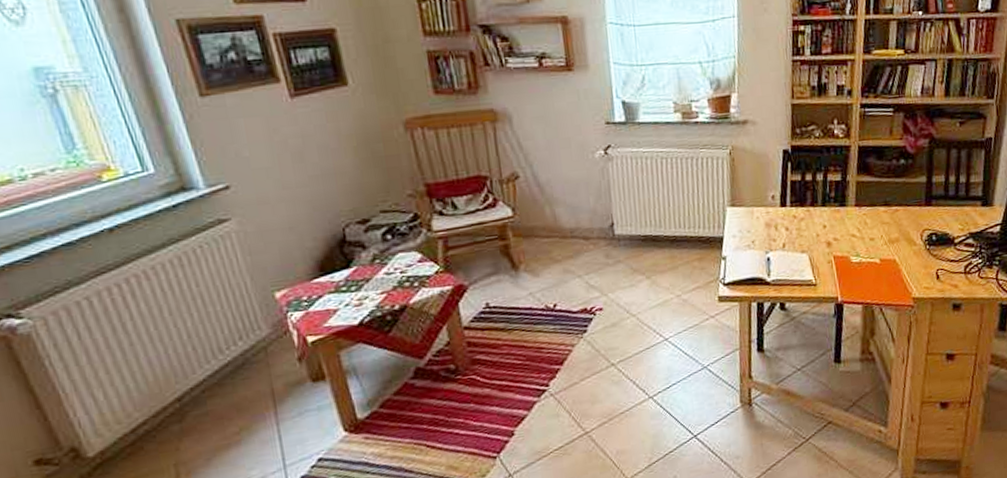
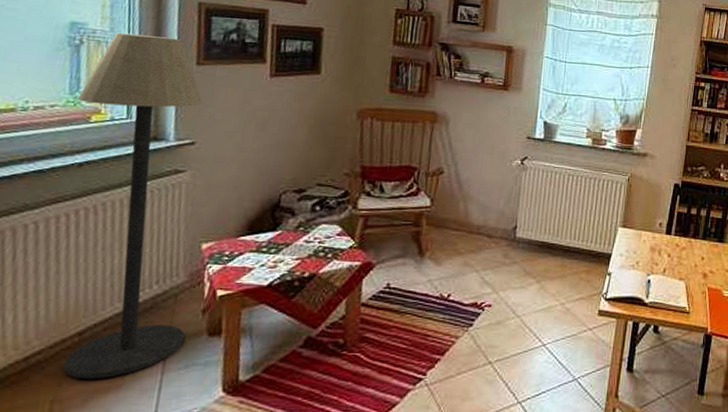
floor lamp: none [77,68,290,441] -> present [63,32,204,380]

